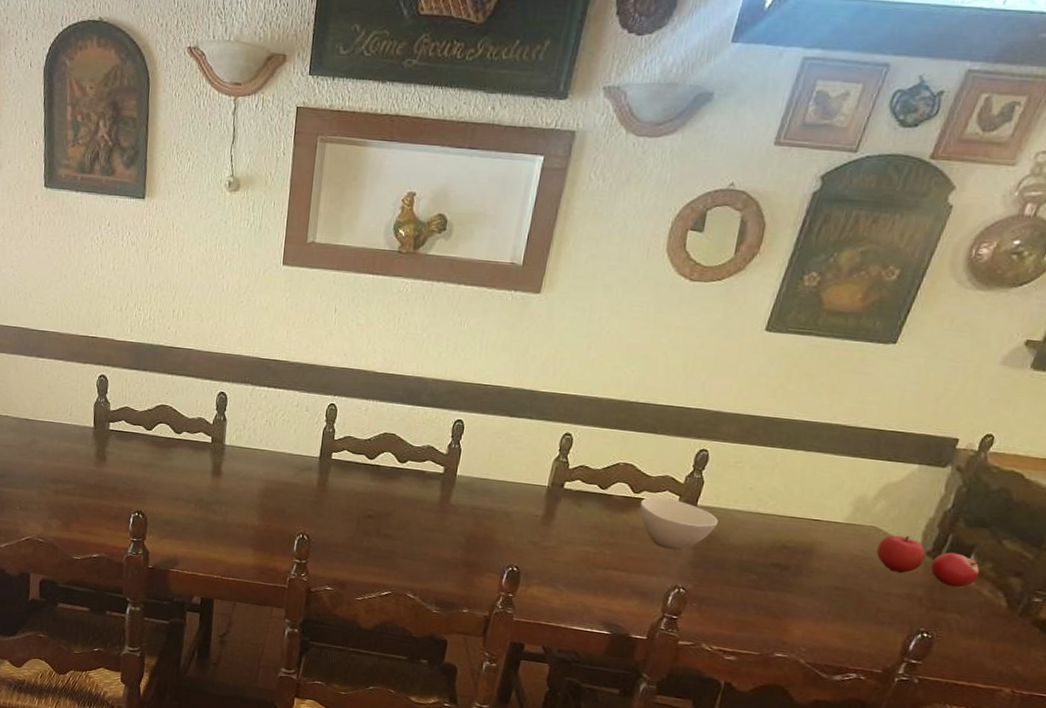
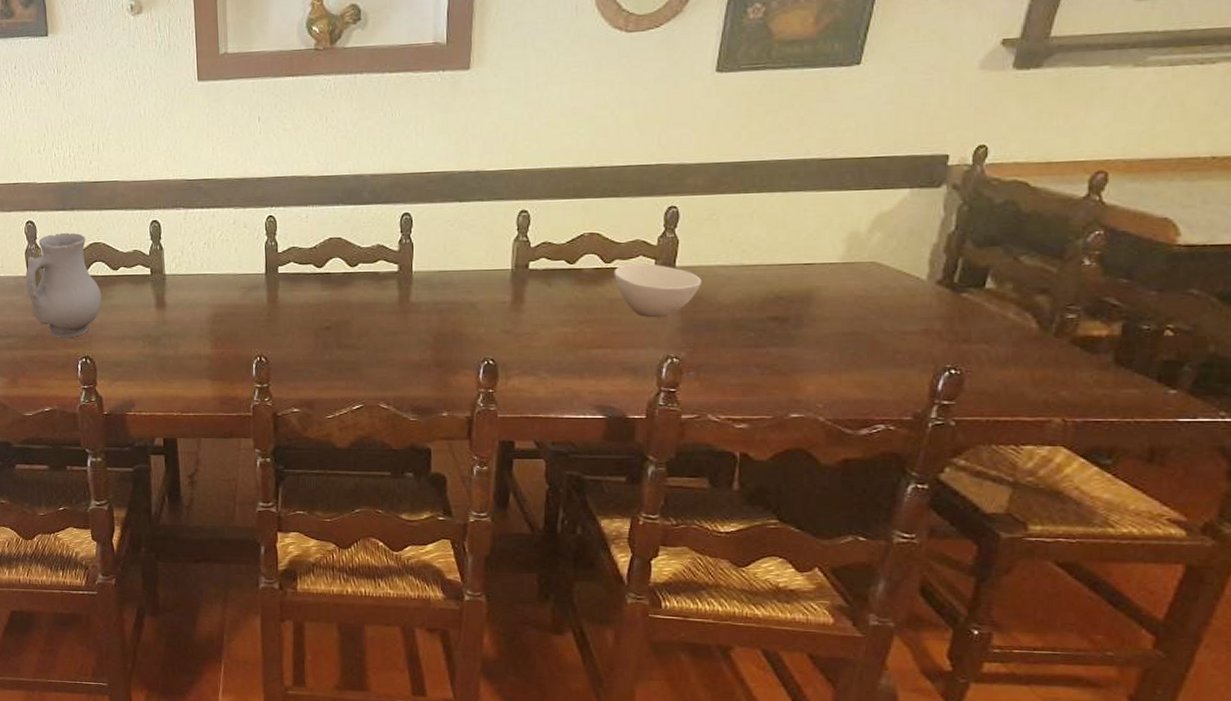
ceramic pitcher: none [90,390,162,492] -> present [25,232,102,338]
fruit: present [877,535,926,573] -> none [882,266,936,308]
fruit: present [931,552,982,588] -> none [945,277,1001,315]

